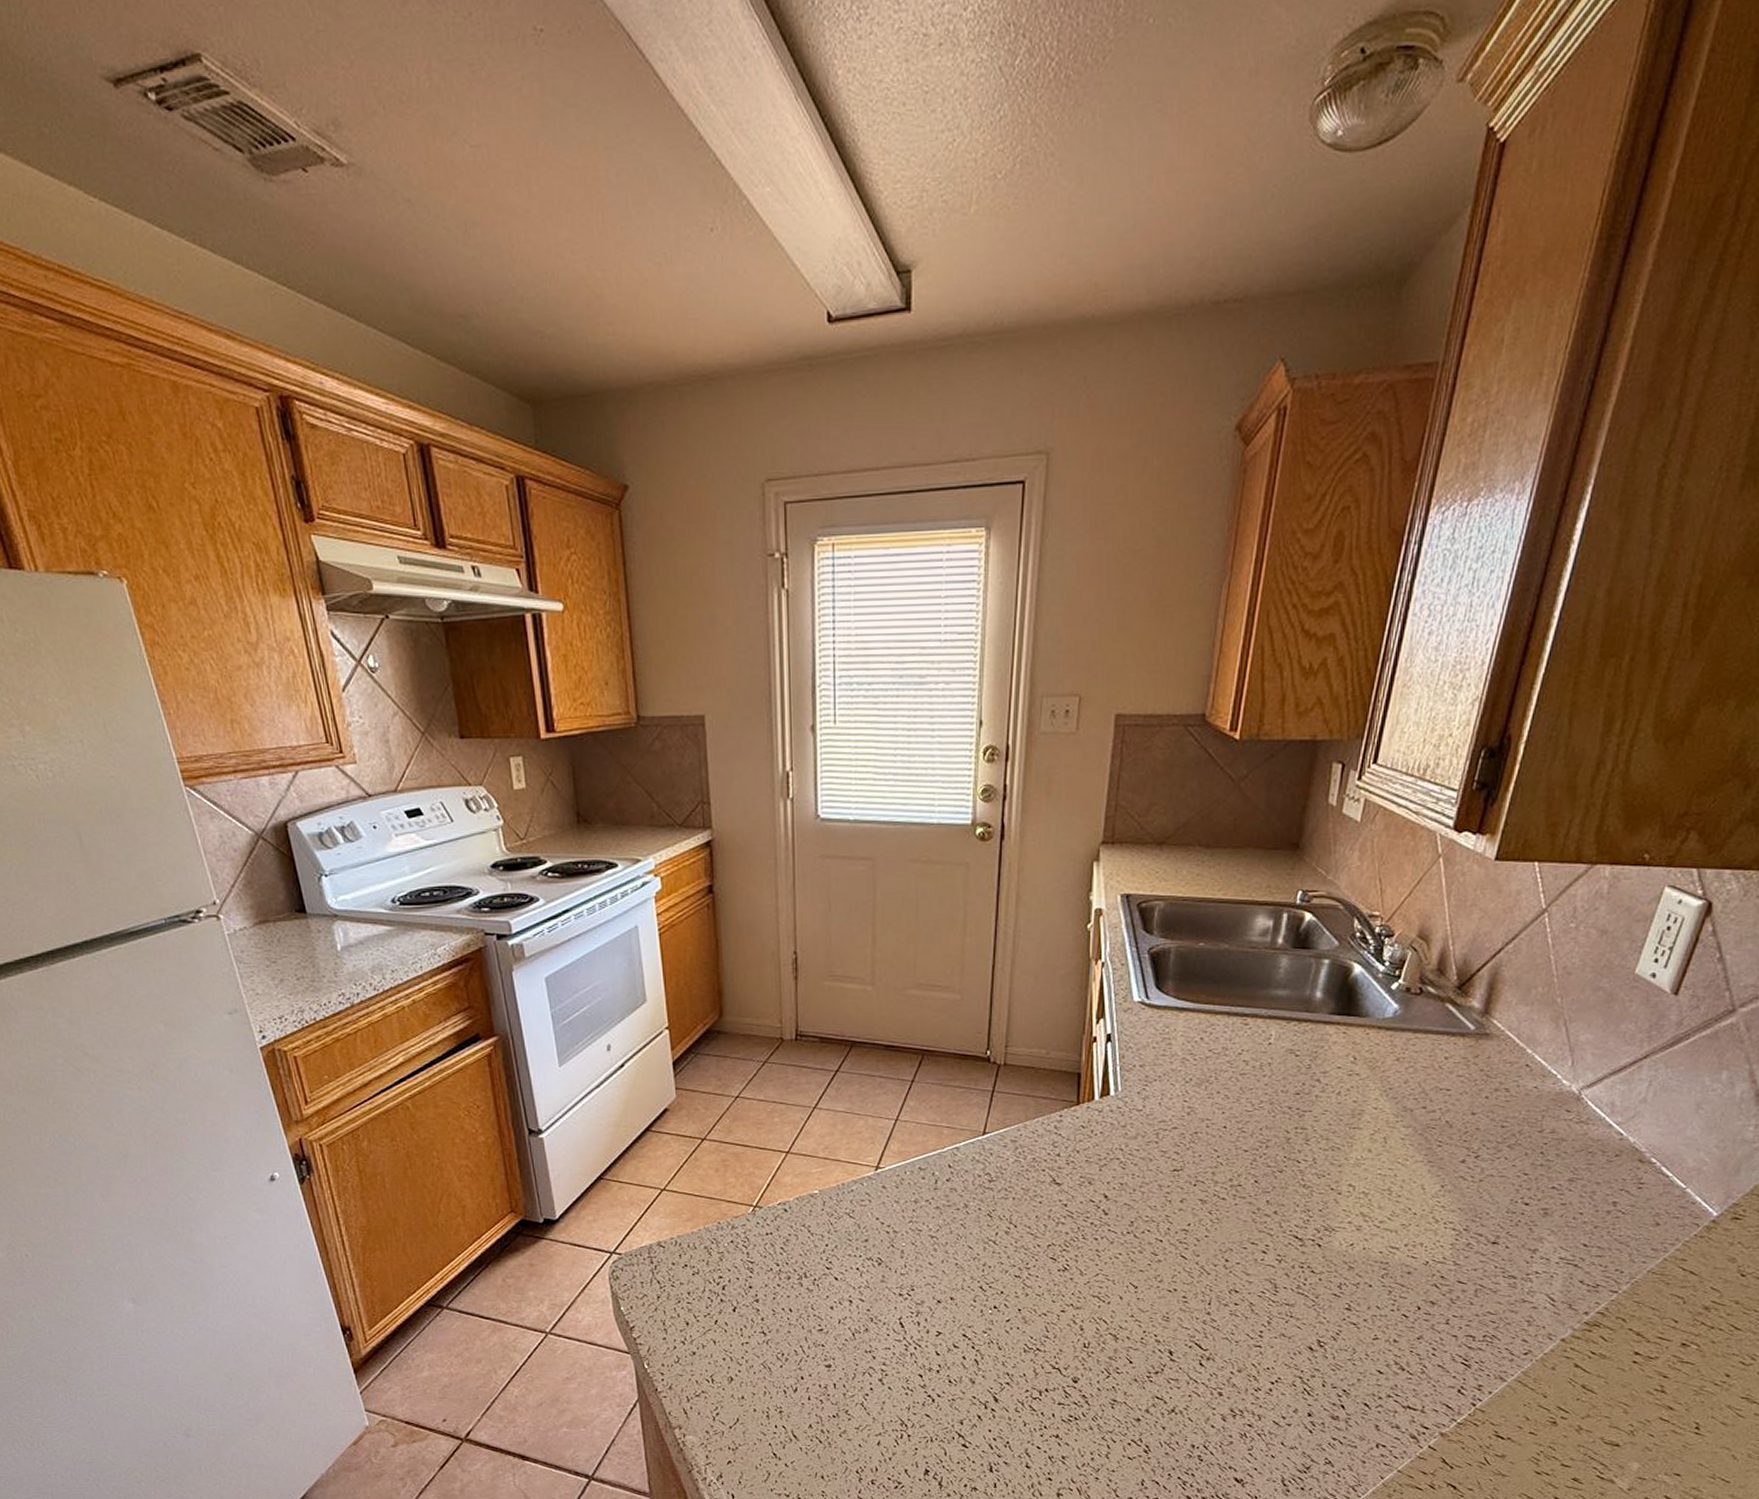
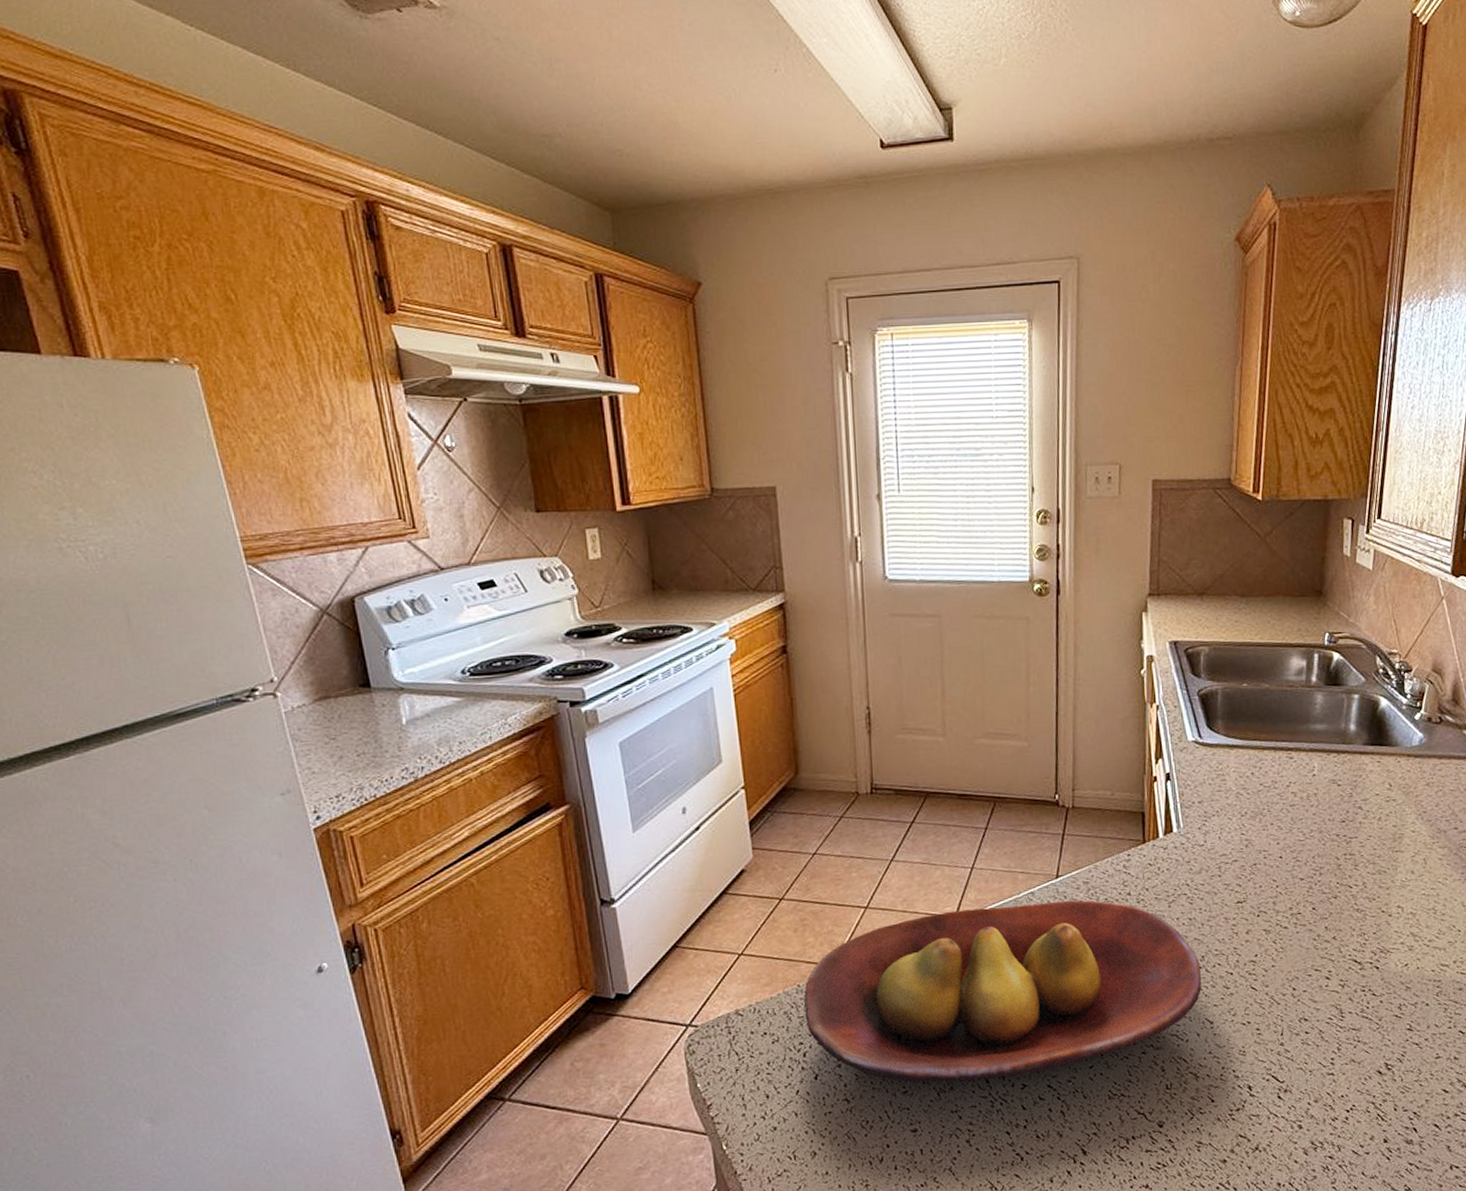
fruit bowl: none [724,1157,1129,1325] -> present [804,900,1202,1083]

